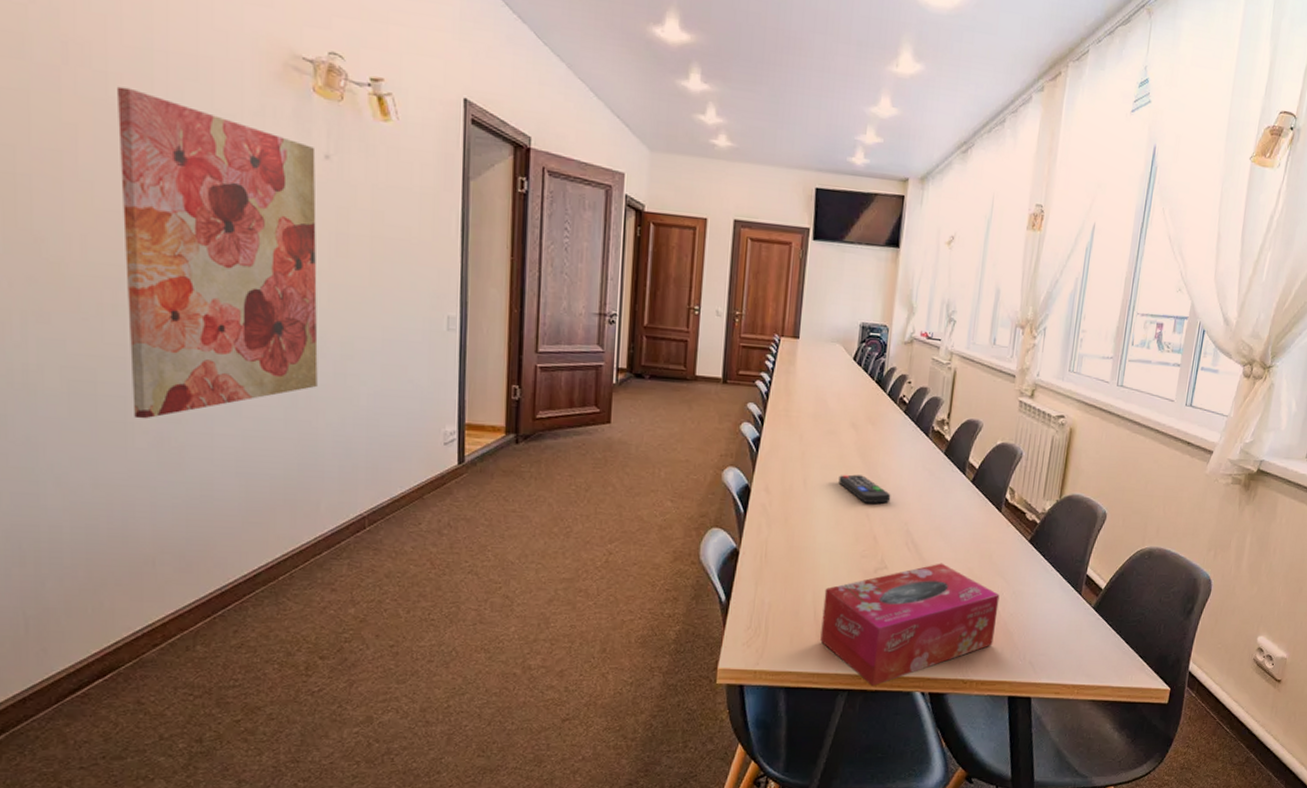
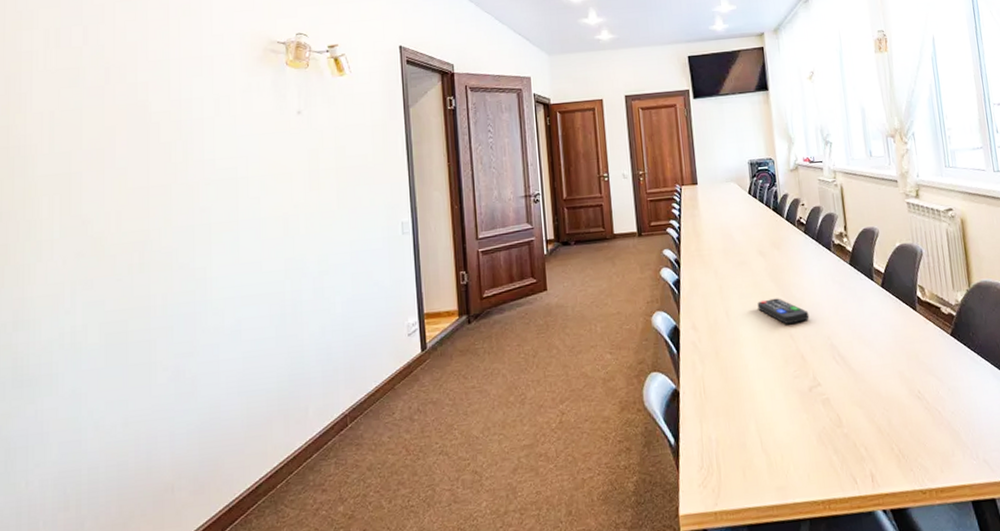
wall art: present [118,86,318,419] -> none [144,91,301,358]
tissue box: present [820,563,1000,686] -> none [766,371,942,511]

